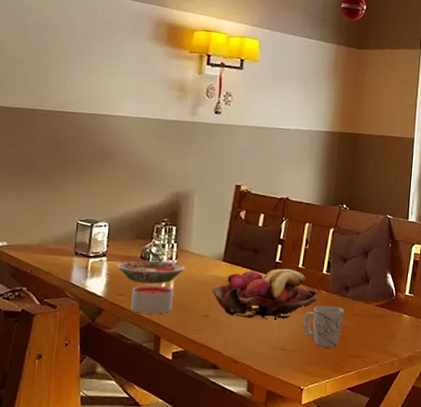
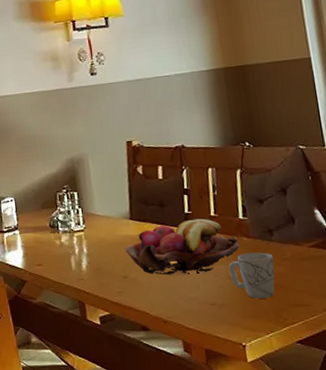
bowl: present [117,260,186,284] -> none [30,227,95,251]
candle: present [131,285,174,314] -> none [49,251,90,281]

